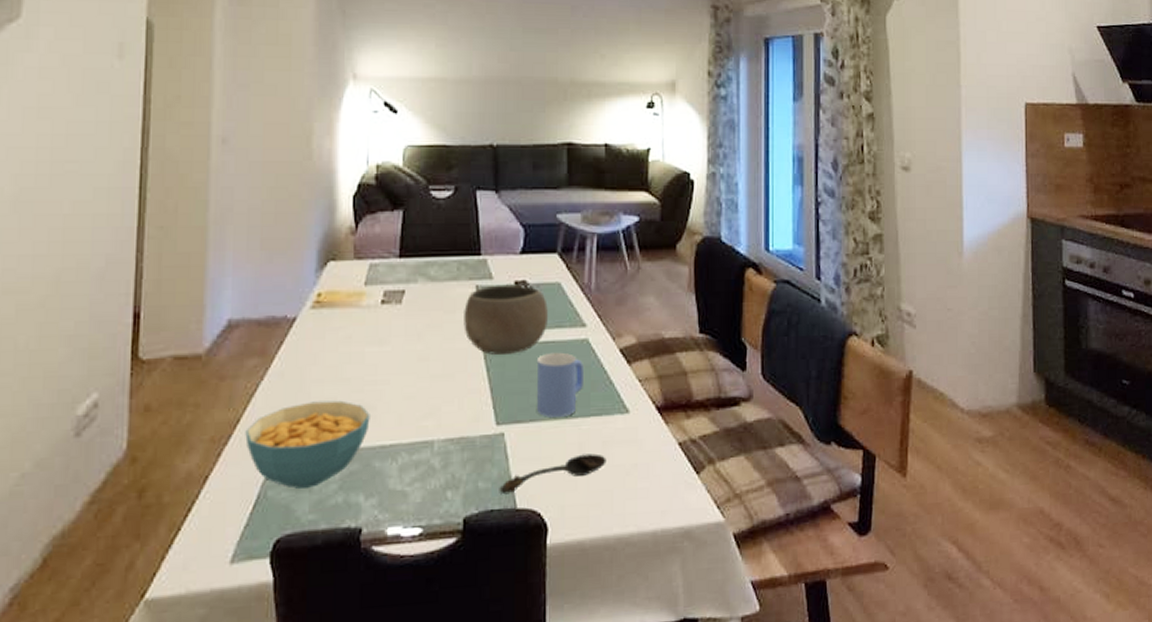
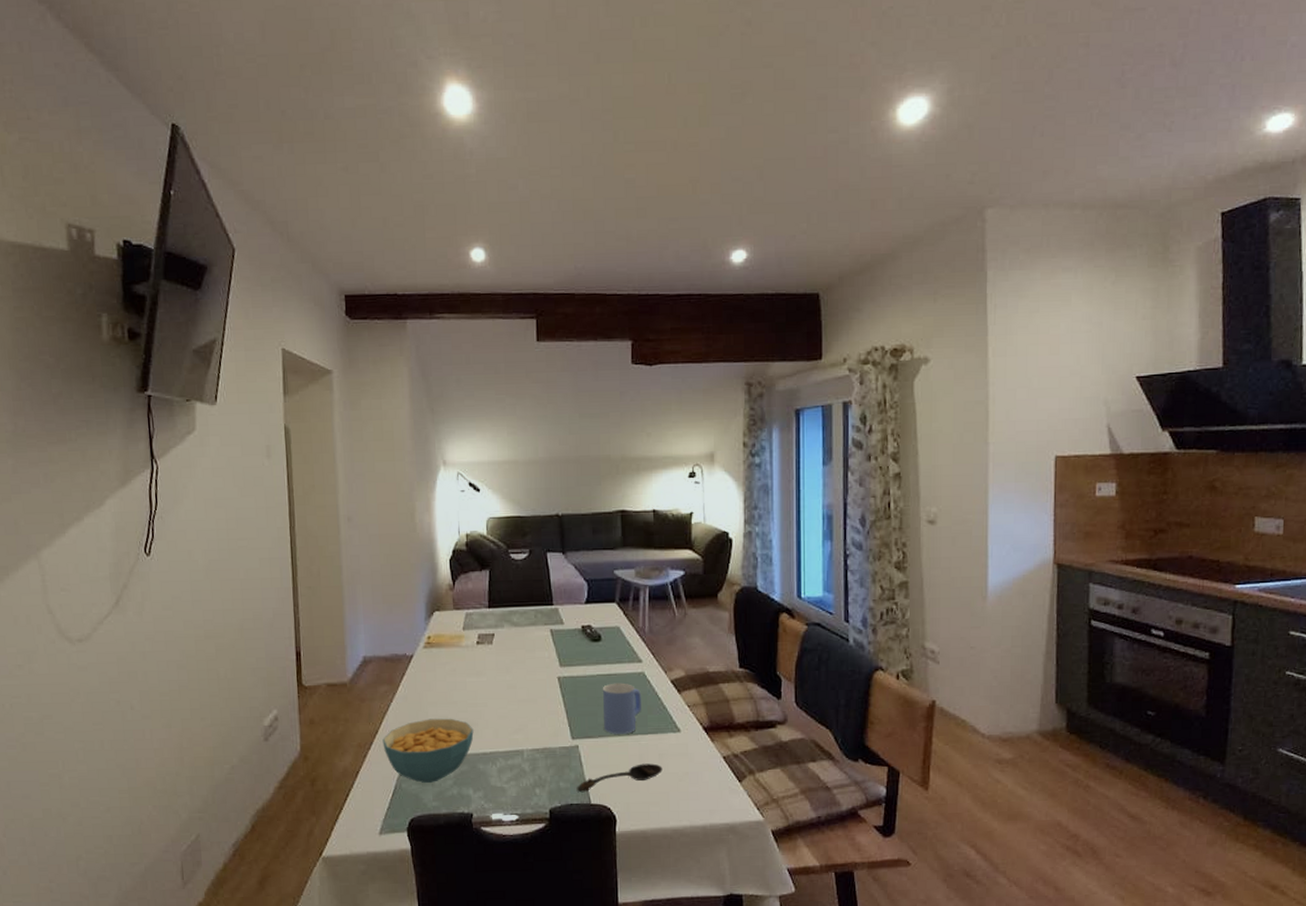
bowl: present [464,284,548,355] -> none [542,628,610,684]

